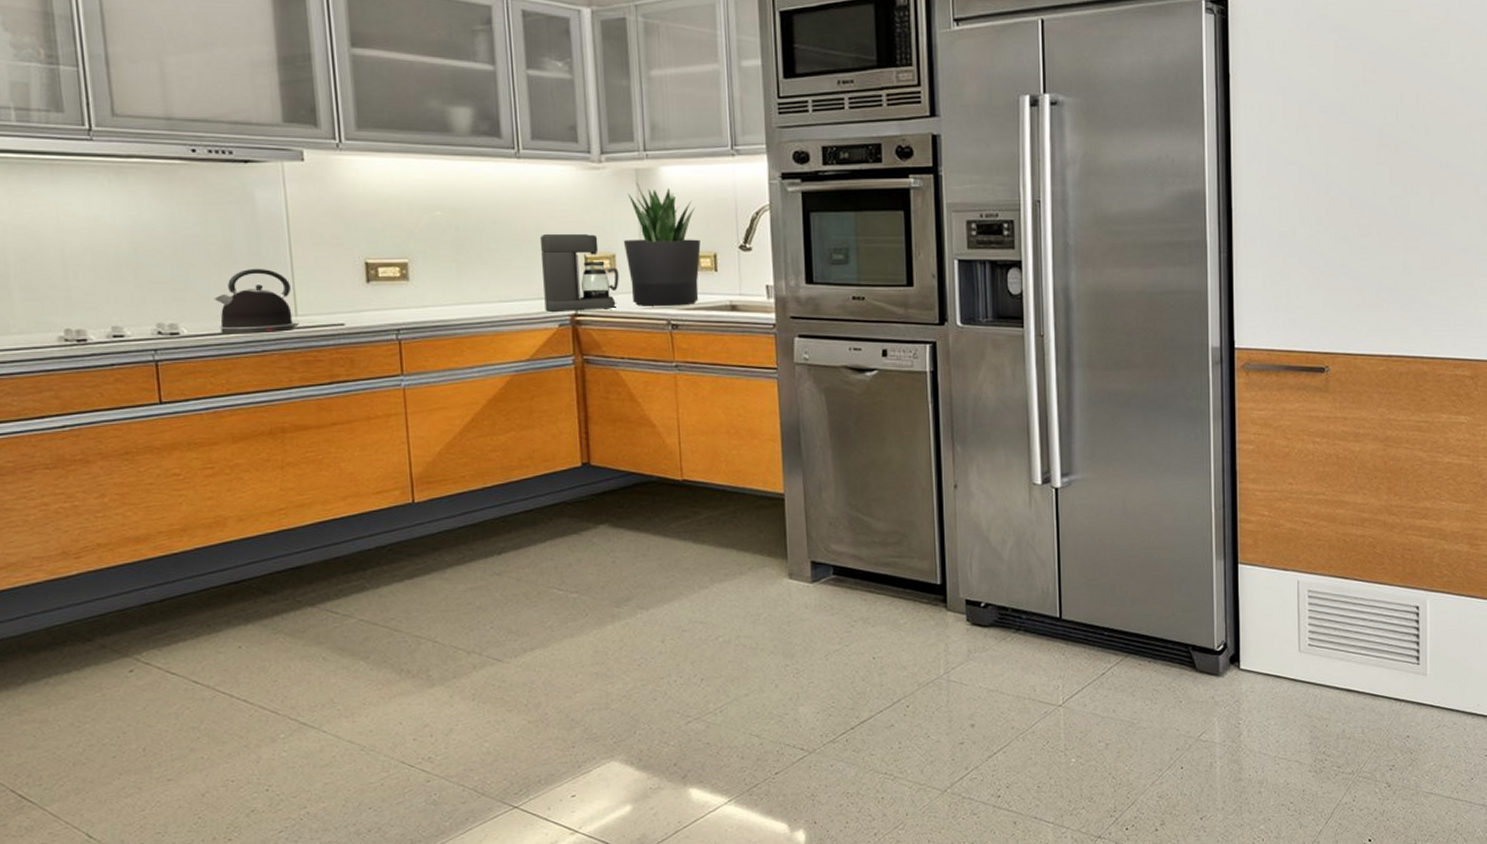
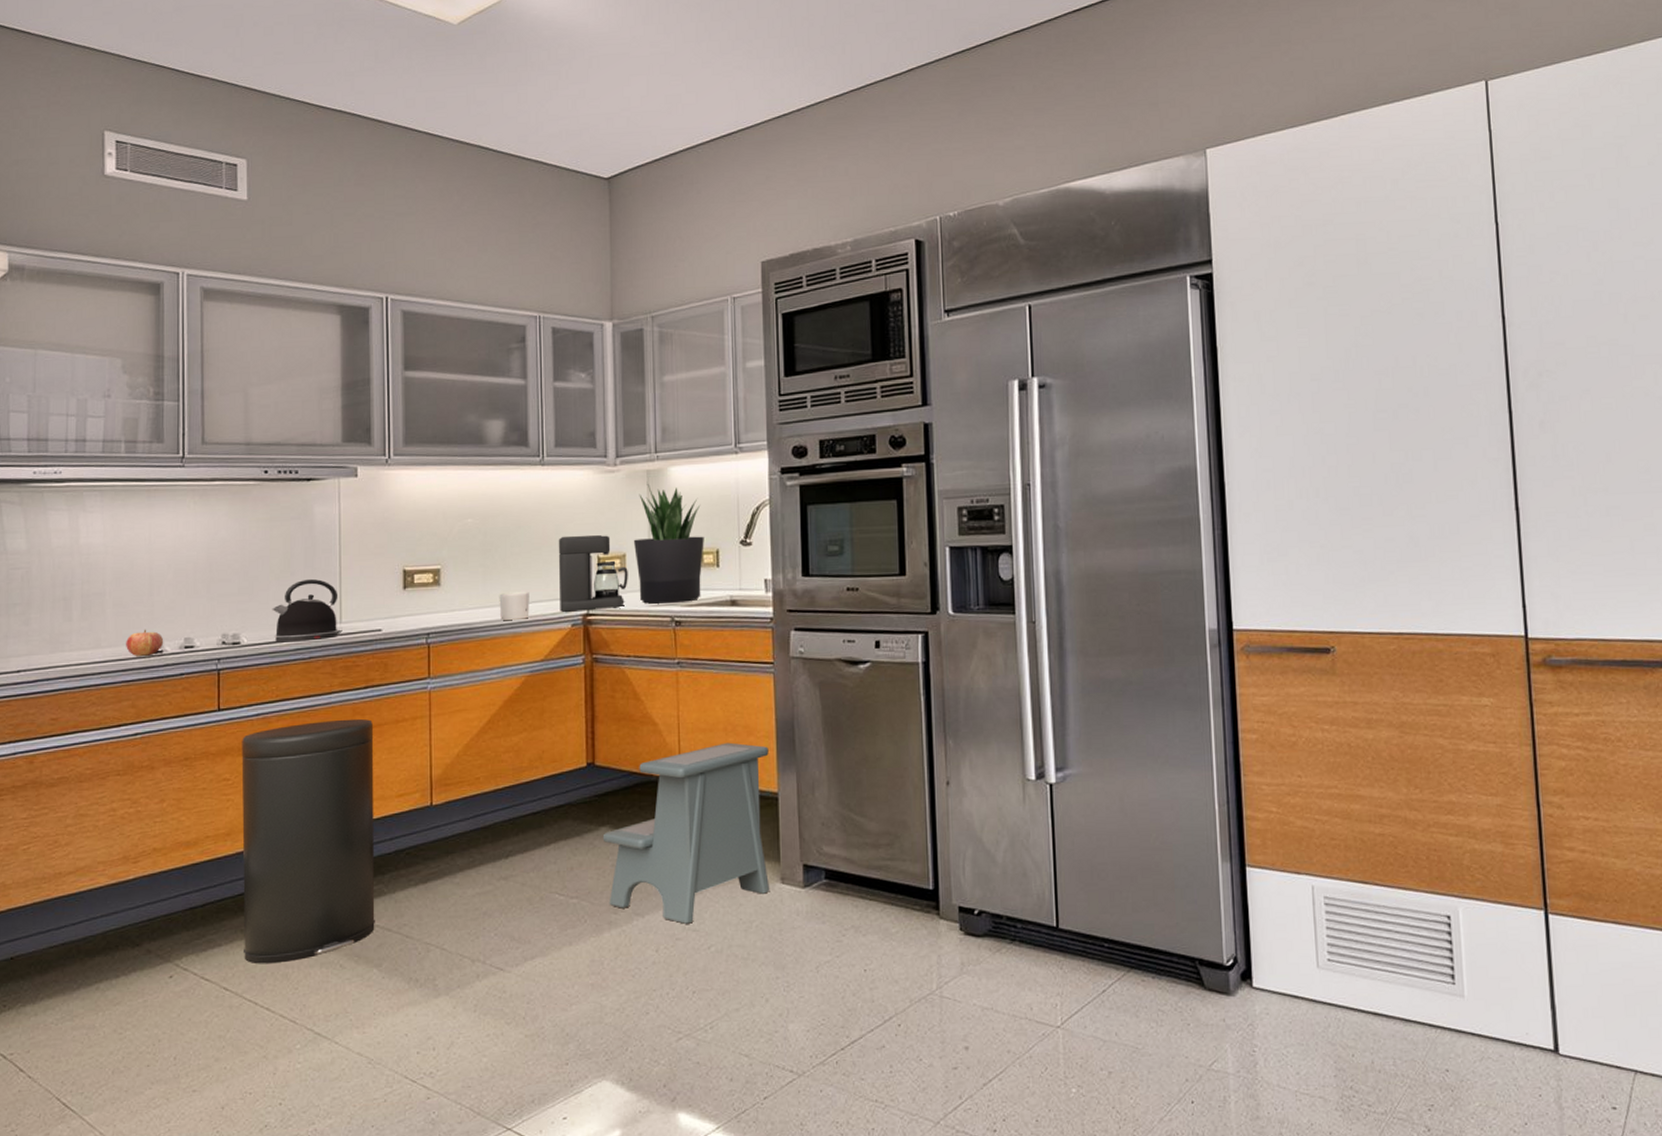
fruit: none [41,315,87,346] -> present [126,629,164,657]
pedal bin: none [191,415,359,658] -> present [241,718,375,964]
mug: none [476,289,512,319] -> present [499,591,529,621]
step stool: none [601,445,777,617] -> present [602,742,769,924]

